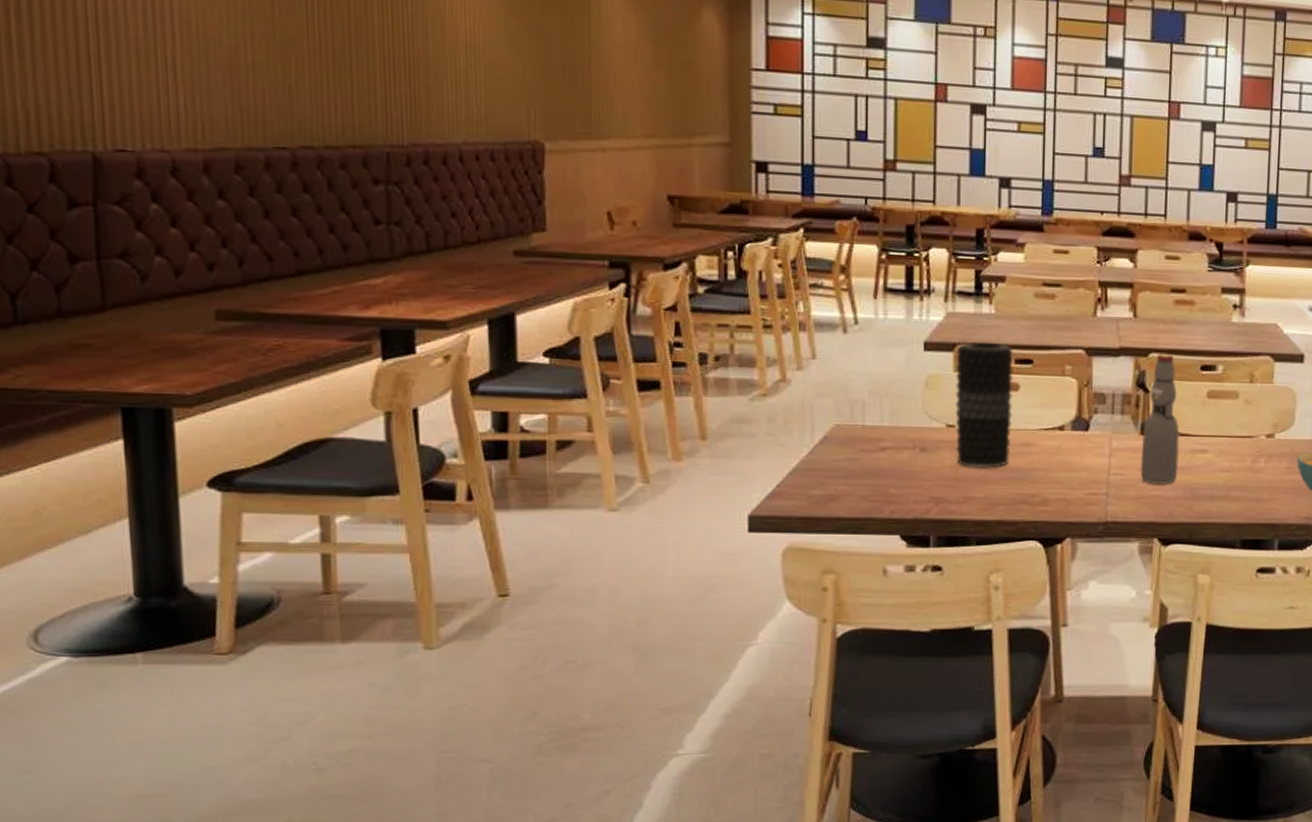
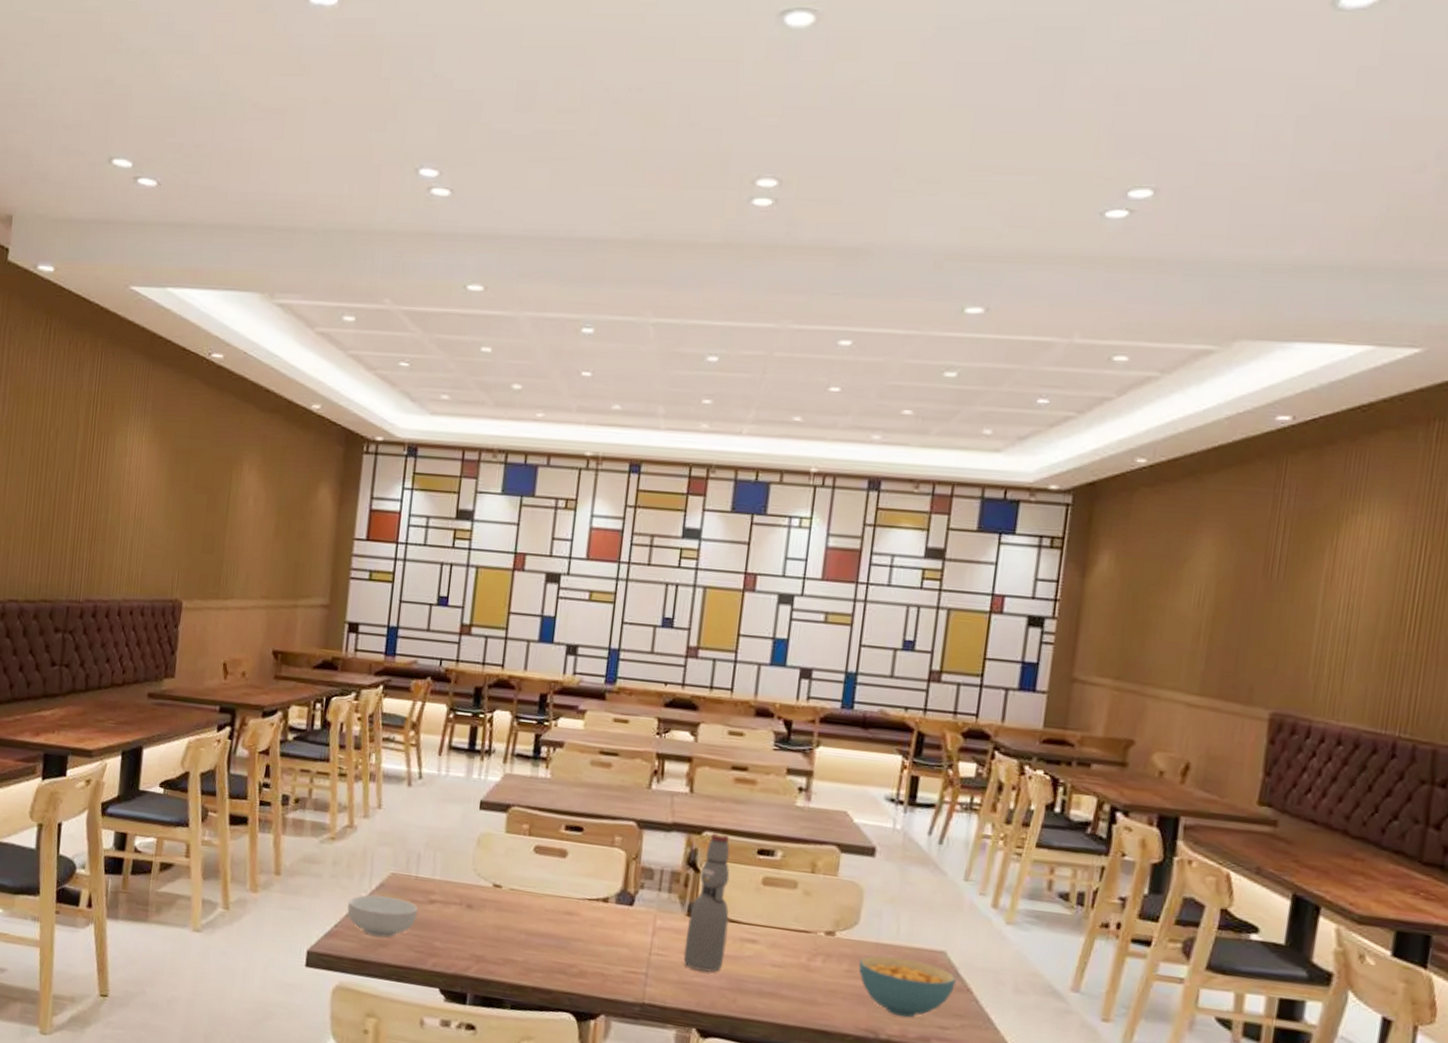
cereal bowl: none [790,449,869,492] -> present [347,894,418,938]
vase: present [955,341,1013,469] -> none [500,804,565,933]

